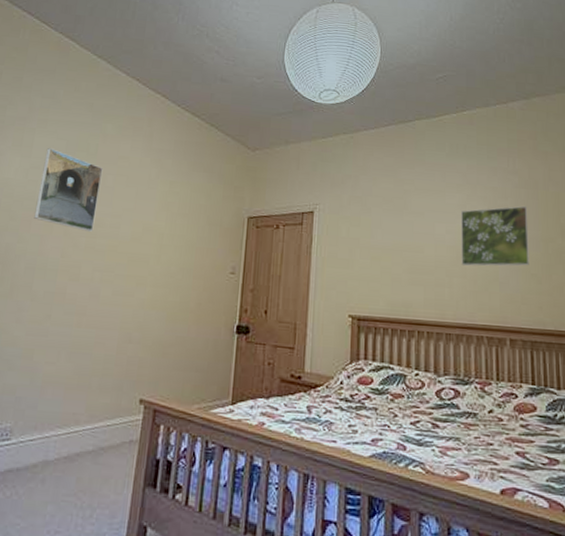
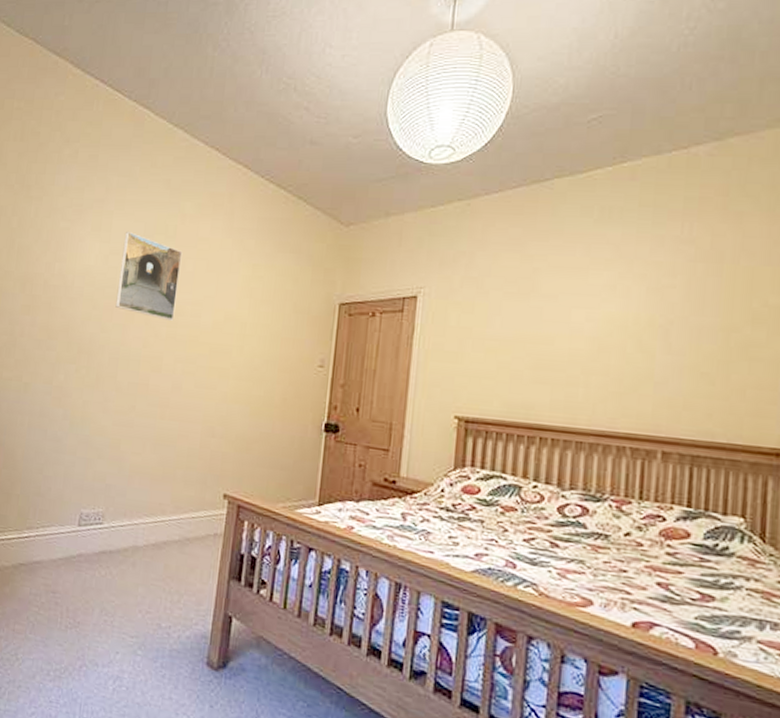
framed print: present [461,206,529,266] -> none [604,285,704,363]

